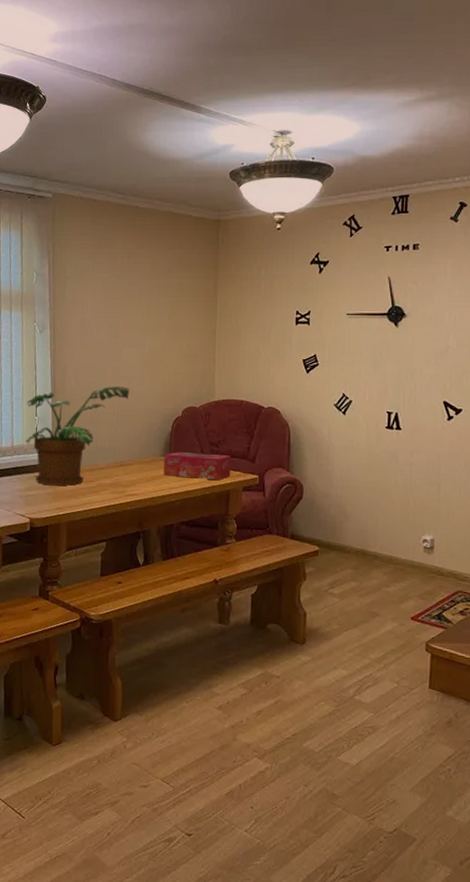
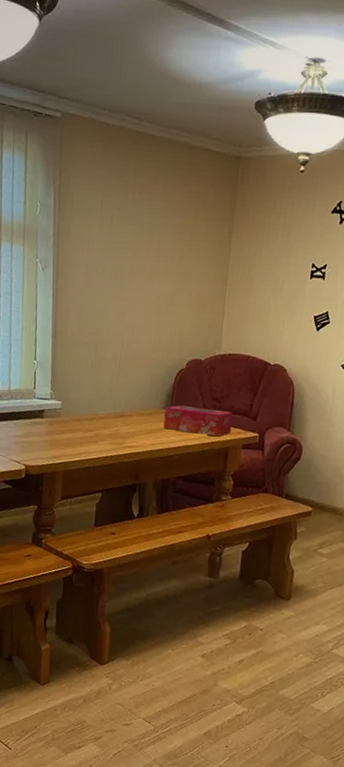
potted plant: present [25,386,130,486] -> none [23,332,134,434]

